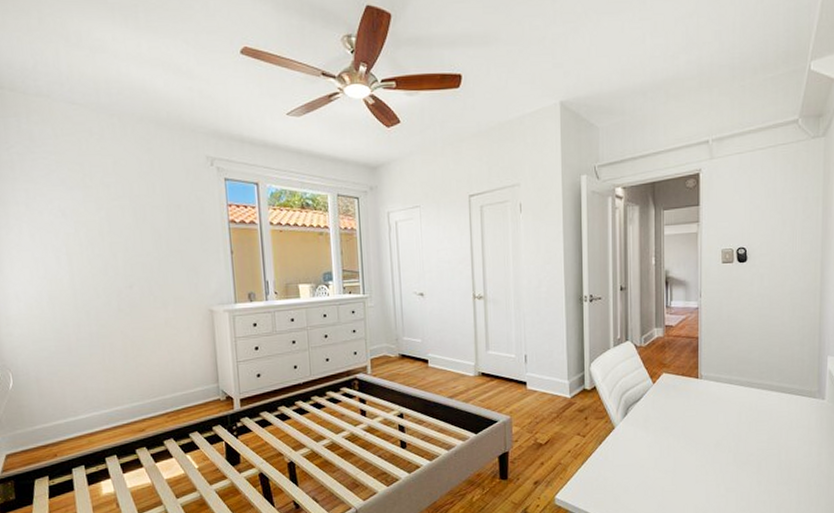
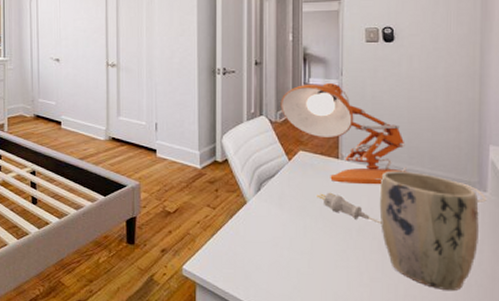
desk lamp: none [645,304,825,438] -> present [280,82,487,224]
plant pot: none [734,385,818,493] -> present [379,170,479,290]

